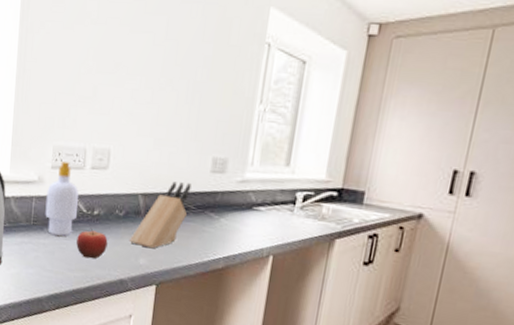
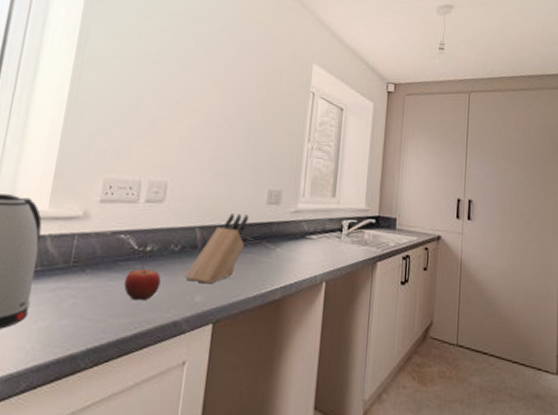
soap bottle: present [45,161,79,236] -> none [88,195,131,277]

